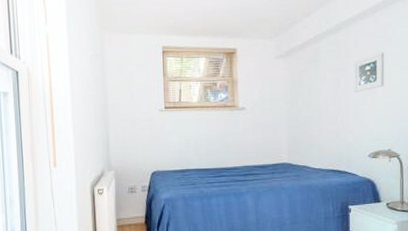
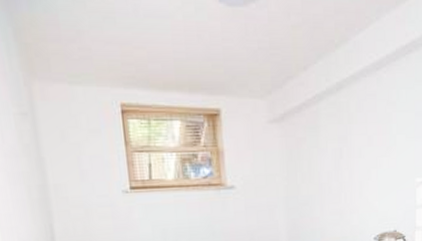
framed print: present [353,52,385,92] -> none [356,118,389,166]

